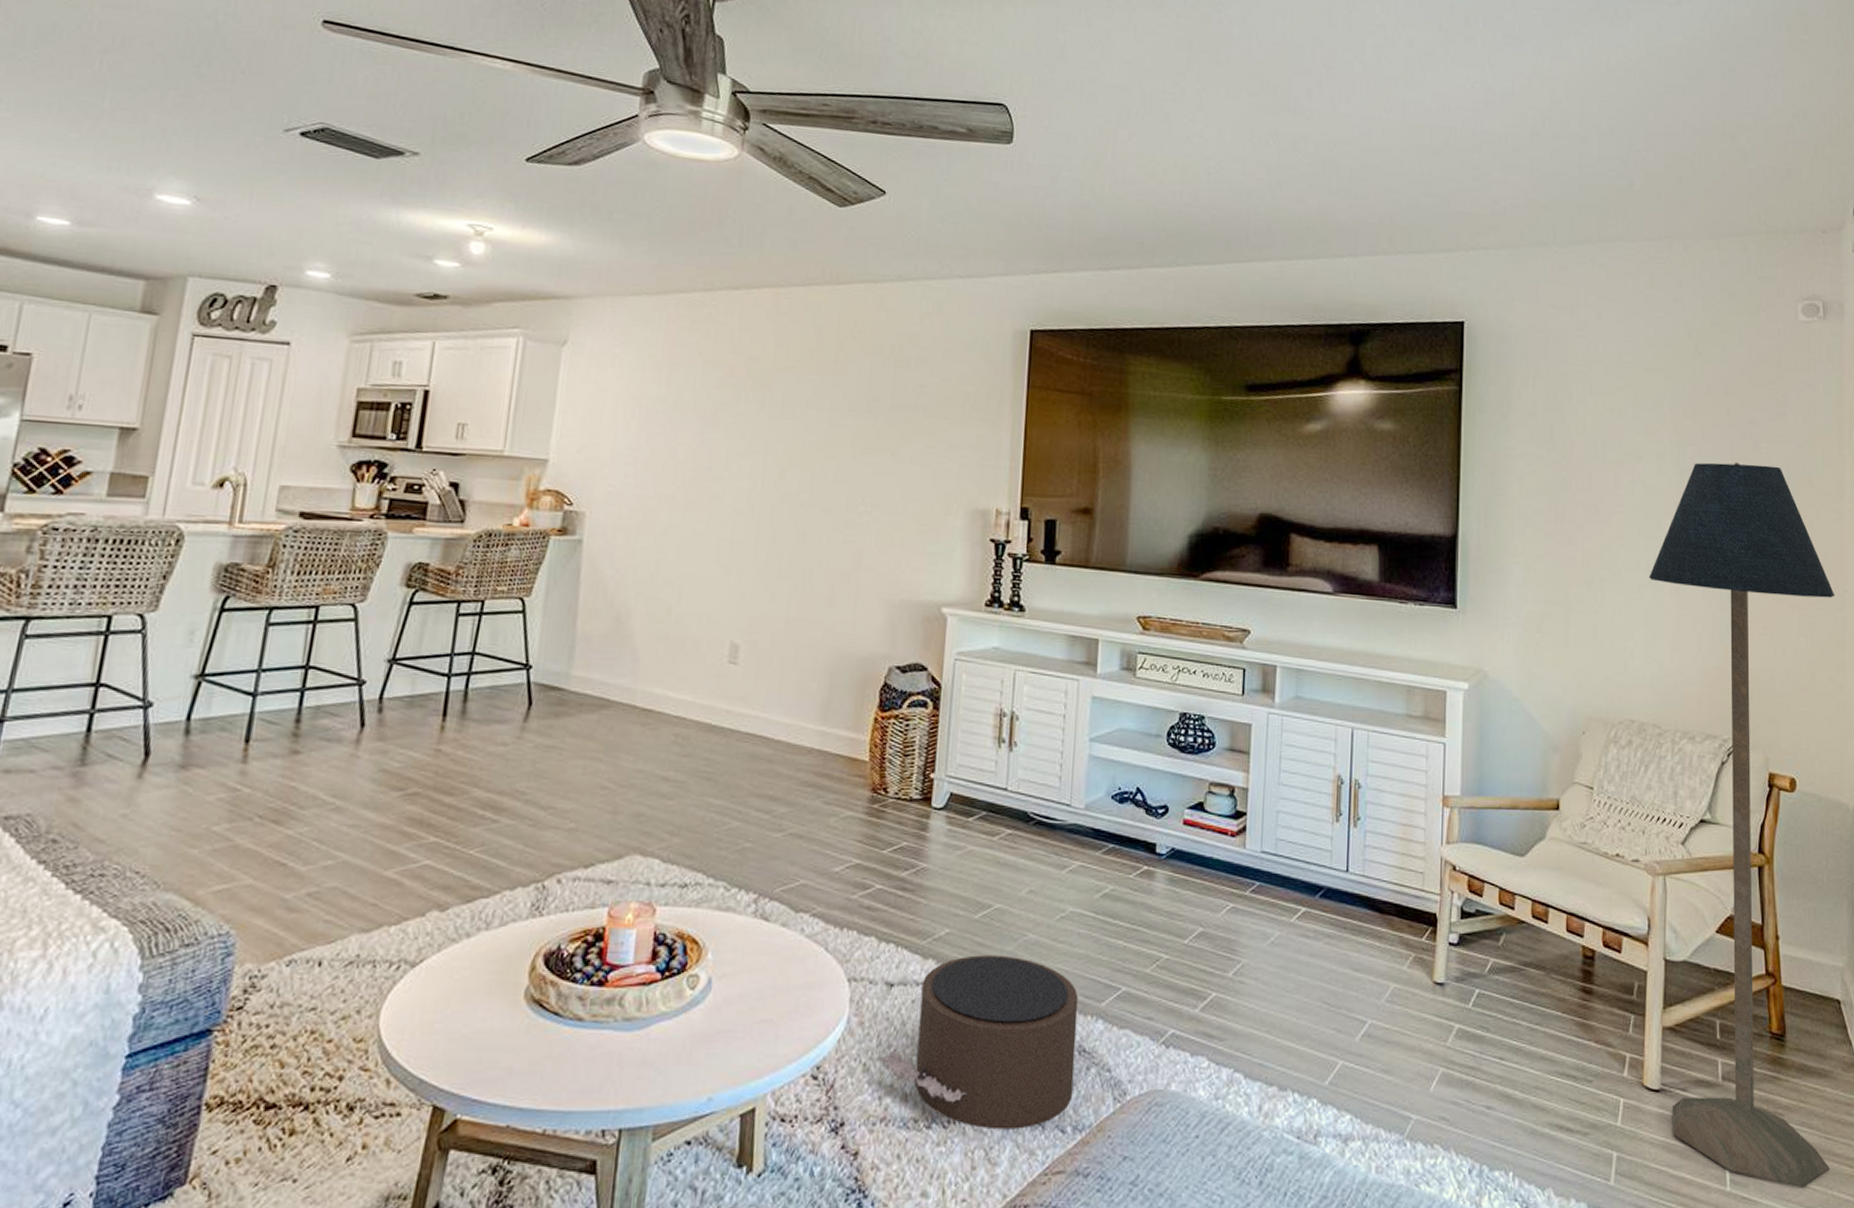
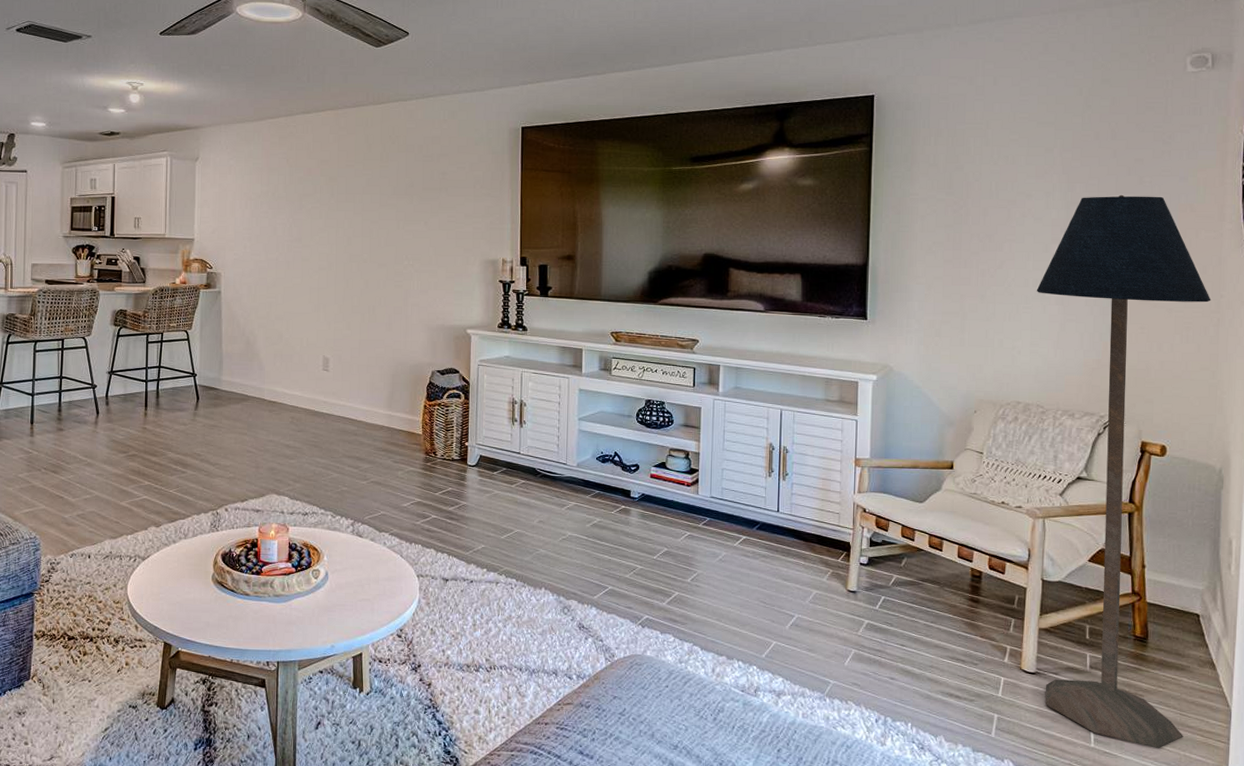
pouf: present [881,955,1079,1130] -> none [443,562,578,675]

